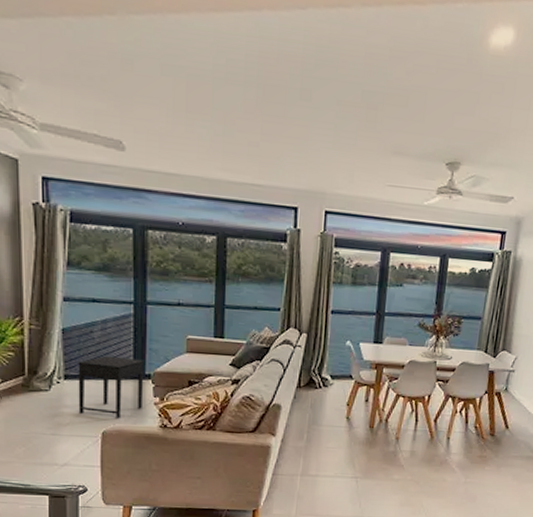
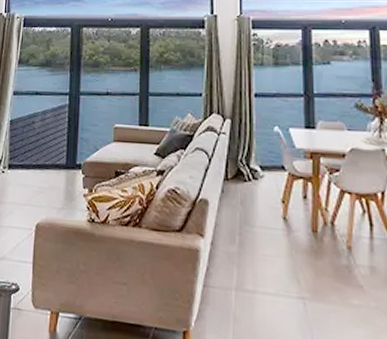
side table: present [78,355,144,419] -> none [17,145,76,211]

